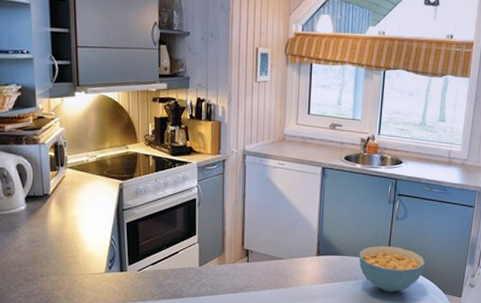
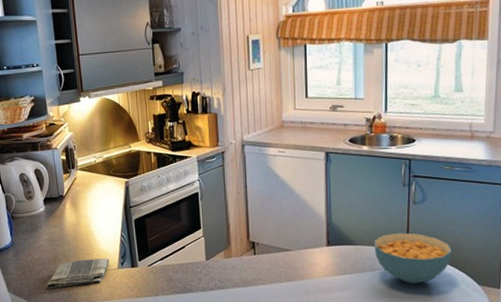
dish towel: none [22,261,97,292] -> present [46,258,110,289]

